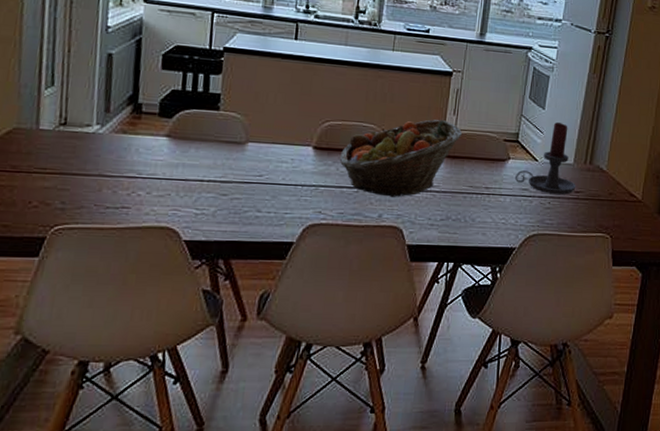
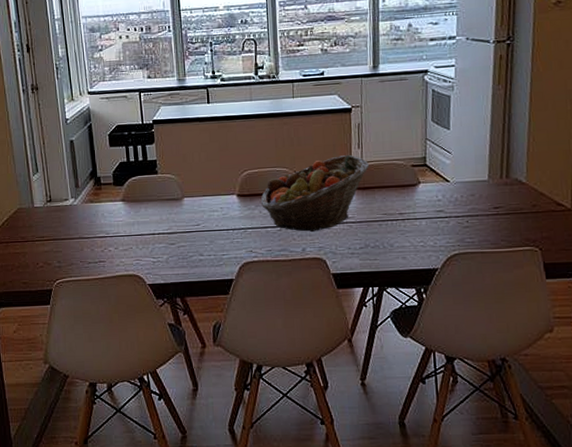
candle holder: present [515,122,576,195] -> none [428,140,495,213]

